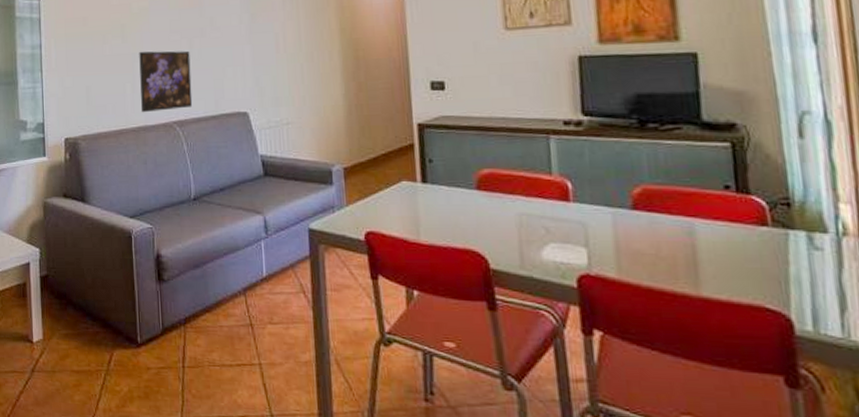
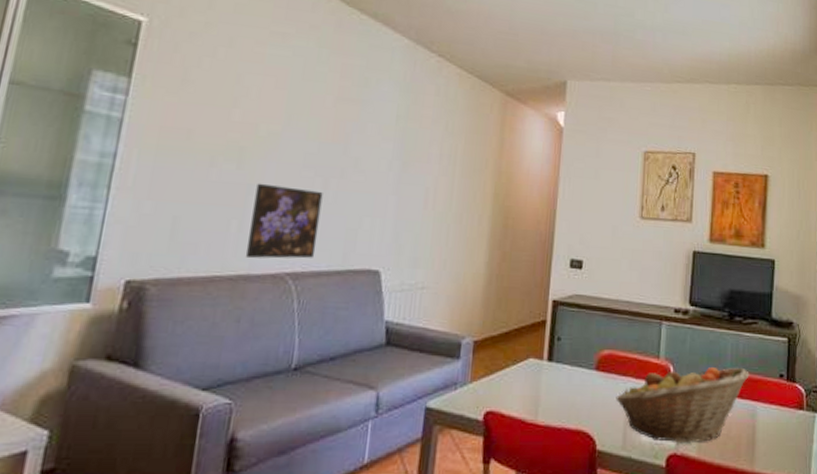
fruit basket: none [504,179,678,264] -> present [616,367,749,444]

